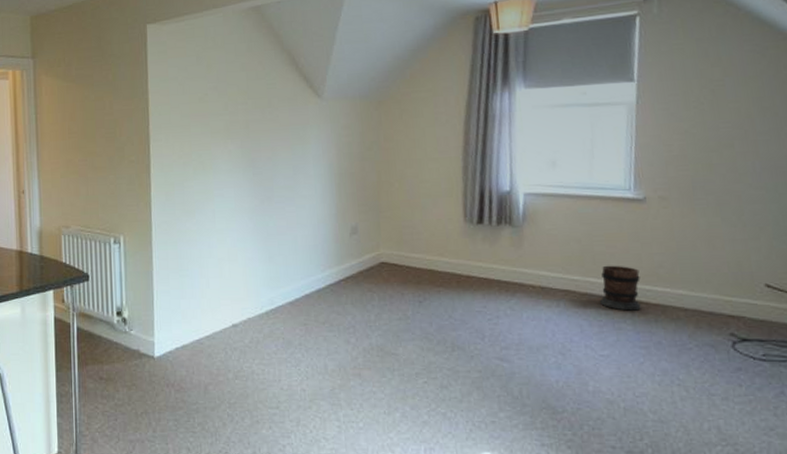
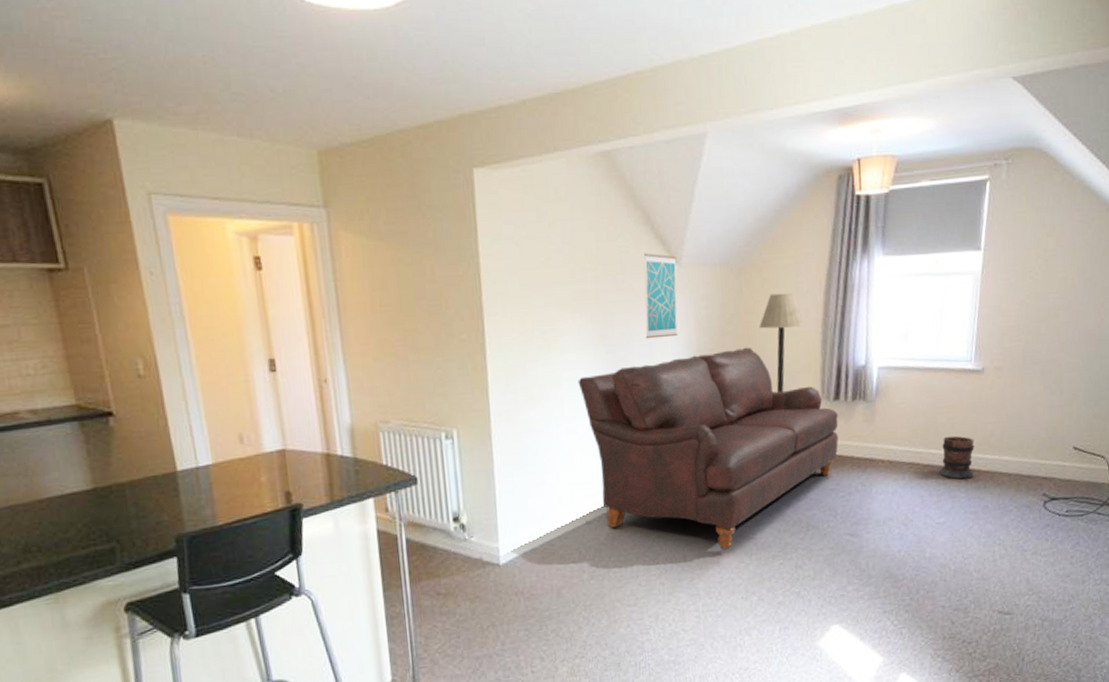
sofa: none [228,171,484,362] -> present [578,347,839,550]
wall art: none [289,88,320,163] -> present [644,253,678,339]
floor lamp: none [398,122,445,214] -> present [758,292,805,392]

